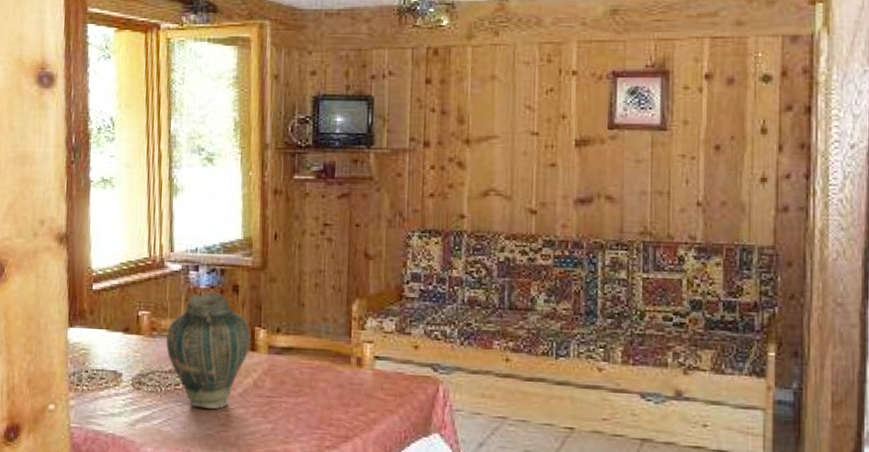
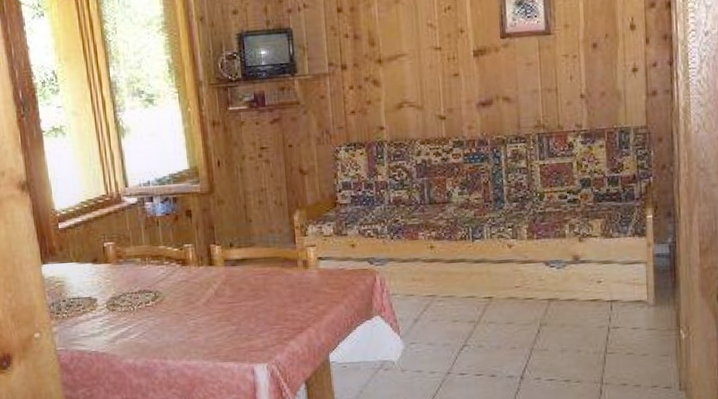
vase: present [166,291,251,410] -> none [132,217,208,320]

